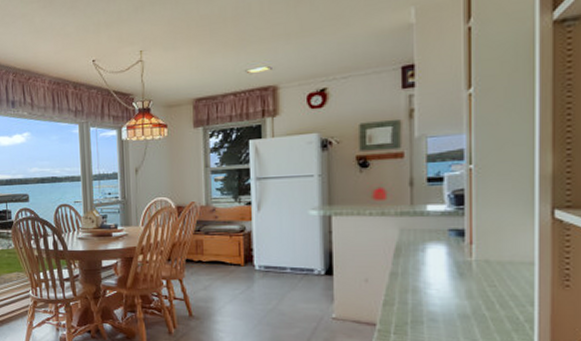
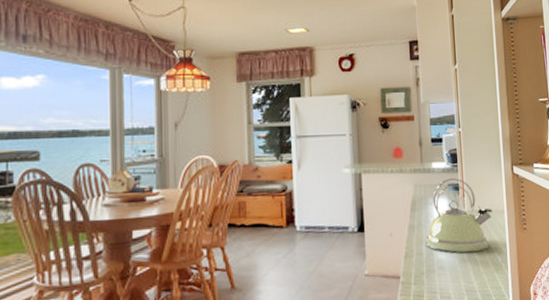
kettle: none [411,222,515,307] -> present [425,177,493,253]

